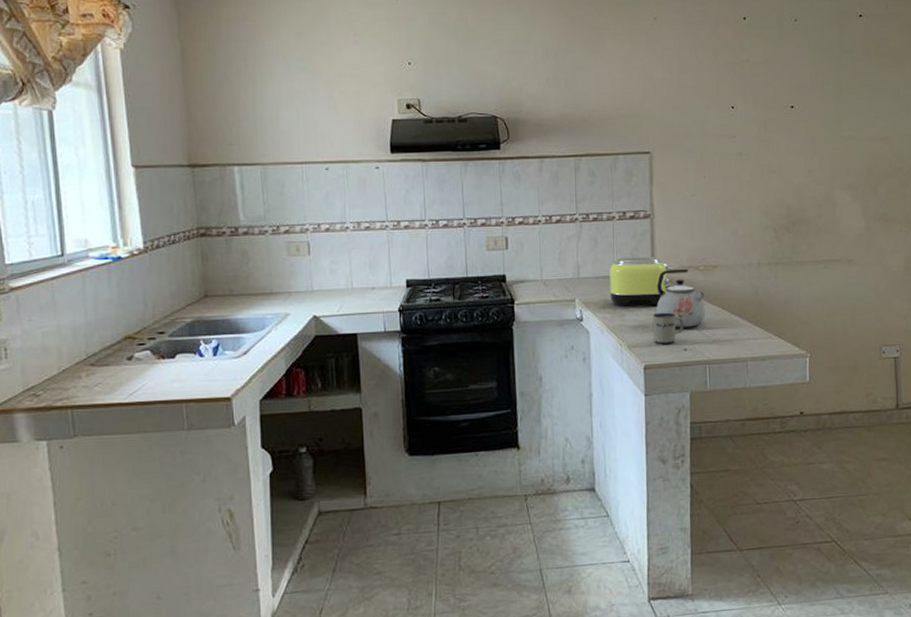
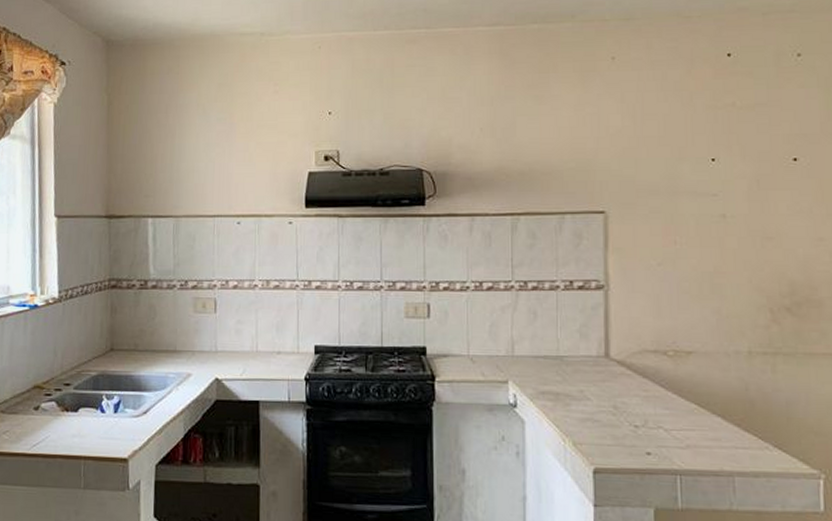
toaster: present [609,256,673,307] -> none [550,334,633,395]
mug: present [653,312,684,345] -> none [606,404,647,446]
kettle: present [656,269,706,328] -> none [610,353,676,426]

